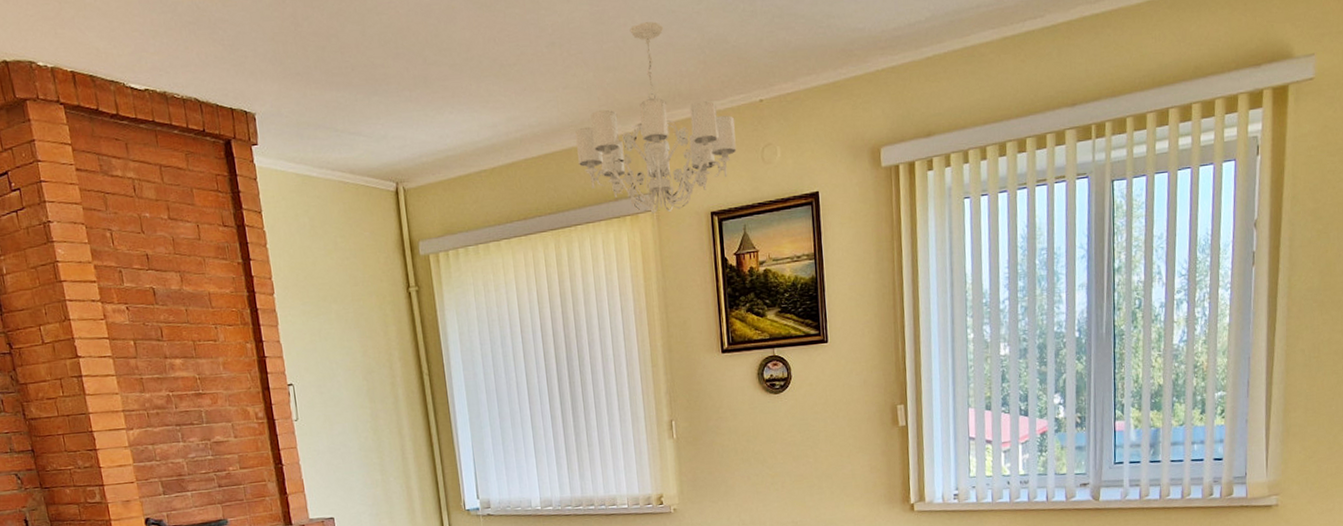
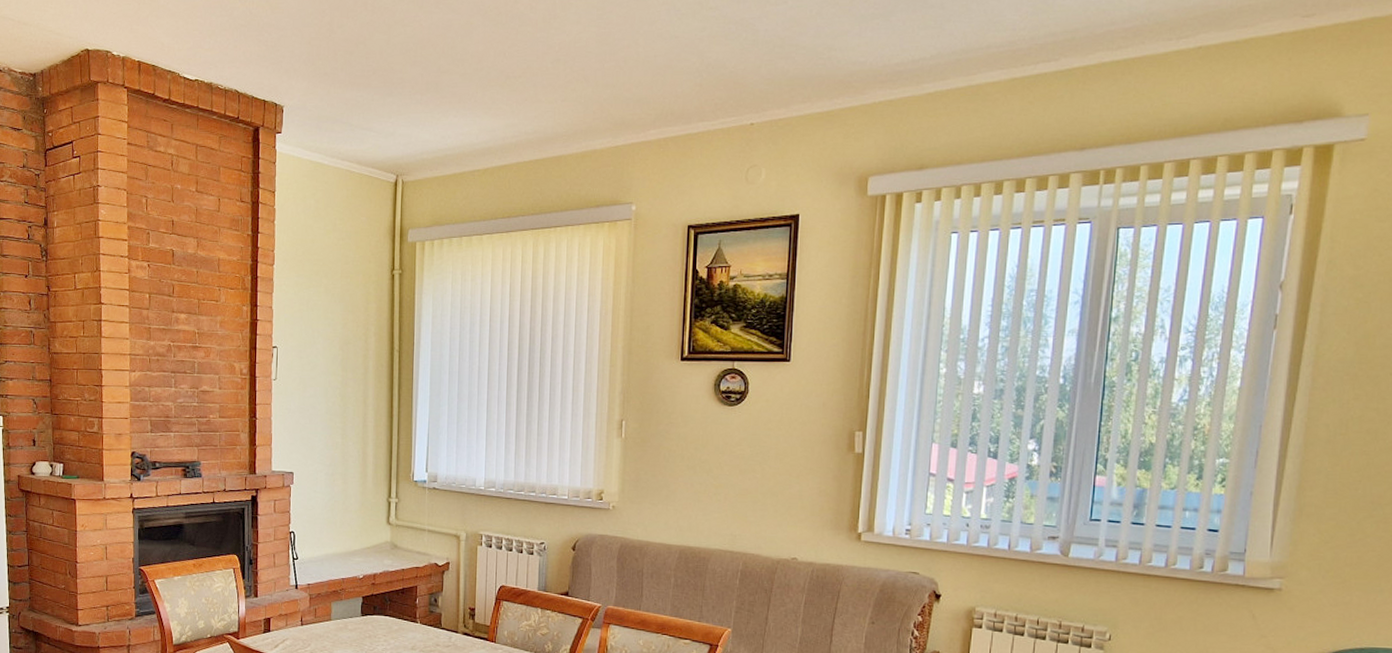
chandelier: present [575,22,737,214] -> none [565,45,724,223]

